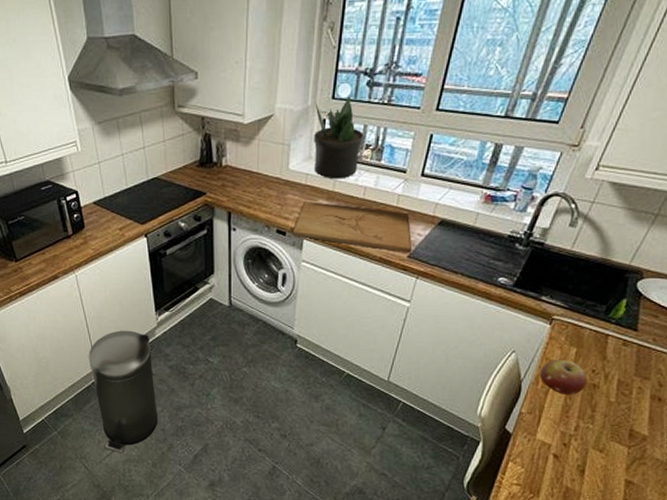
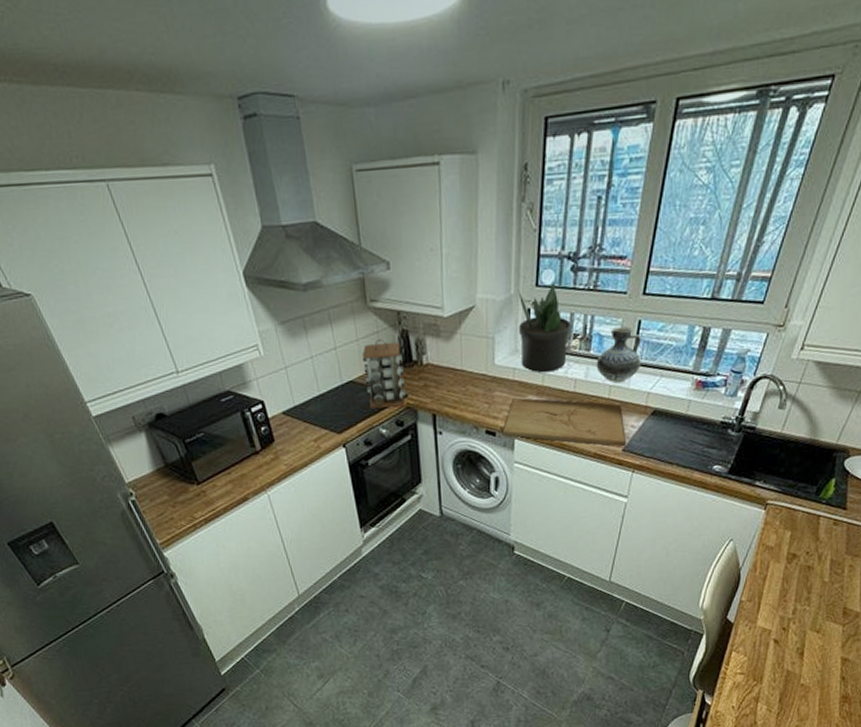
pedal bin: present [88,330,158,453] -> none [288,551,371,686]
spice rack: none [168,140,205,203] -> present [362,338,407,408]
ceramic jug: none [386,139,432,193] -> present [596,326,641,383]
fruit: present [539,359,588,395] -> none [757,543,802,579]

